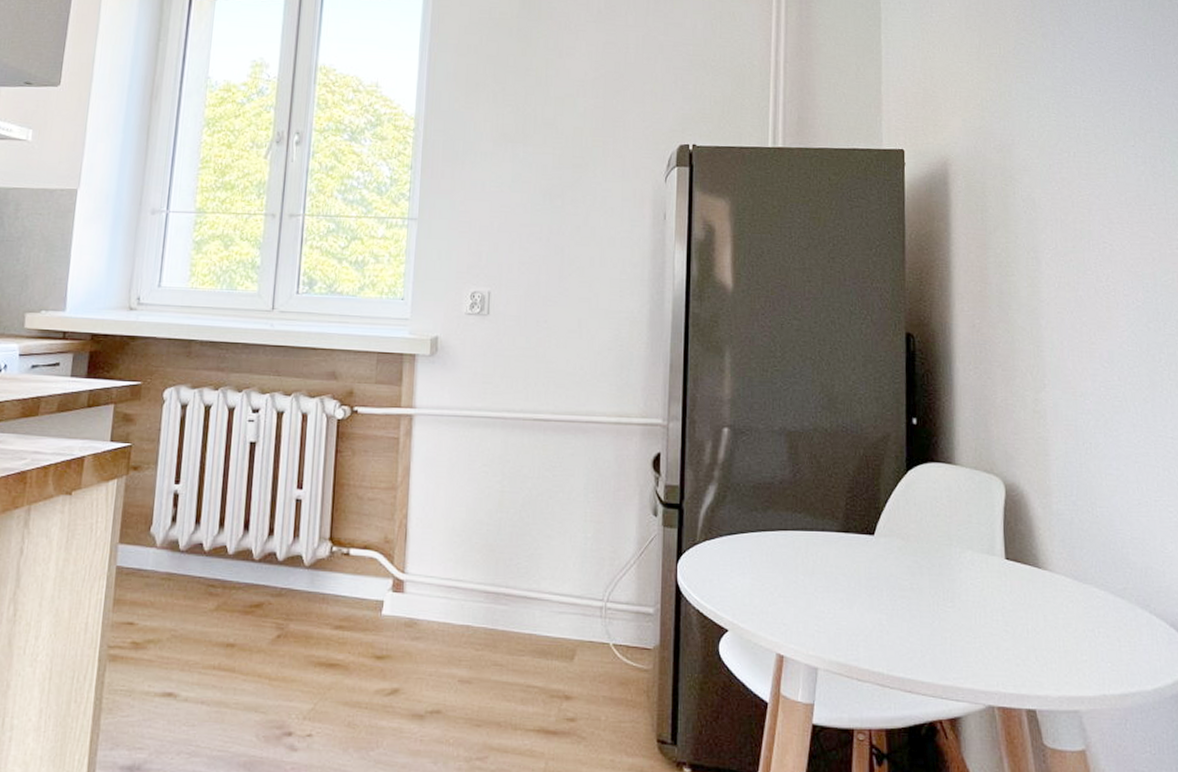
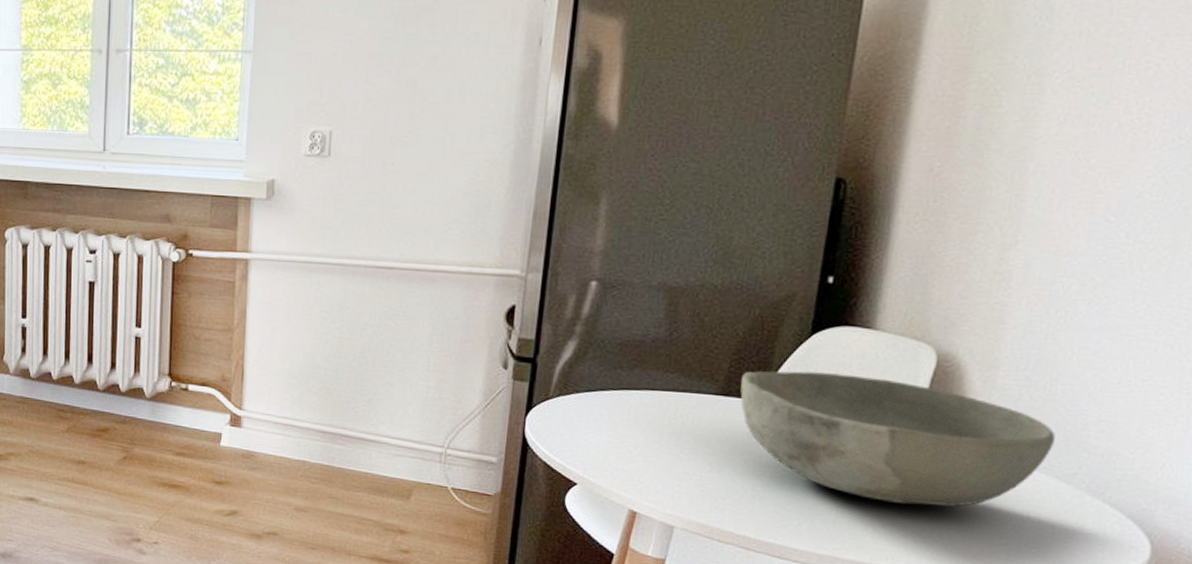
bowl: none [857,506,1105,628] -> present [740,370,1055,507]

